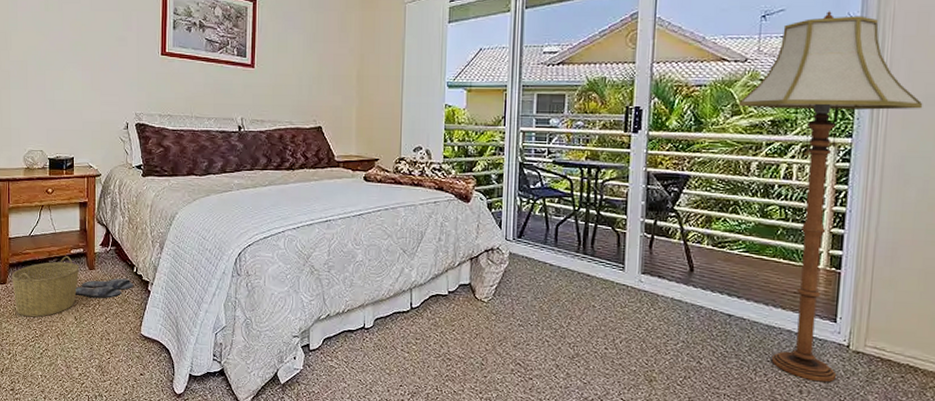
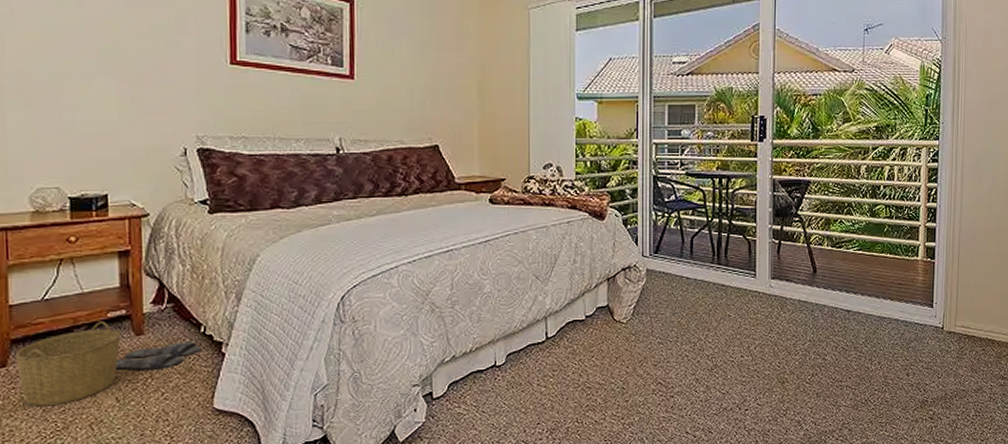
floor lamp: present [738,11,923,383] -> none [848,26,990,363]

